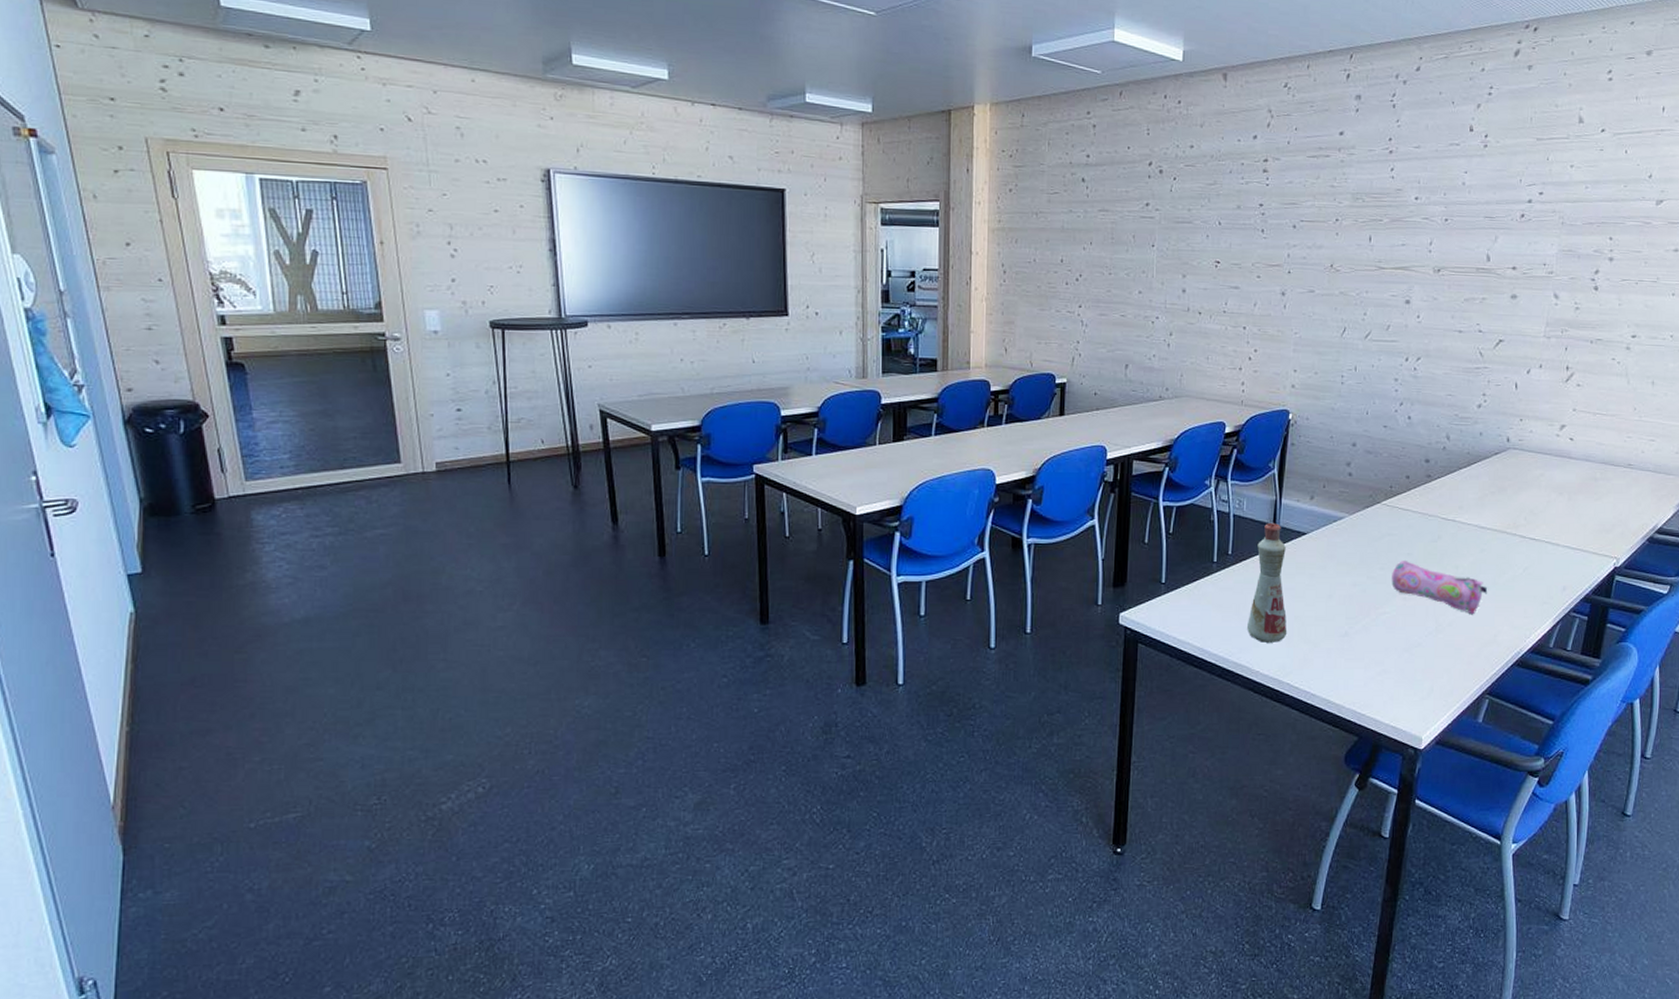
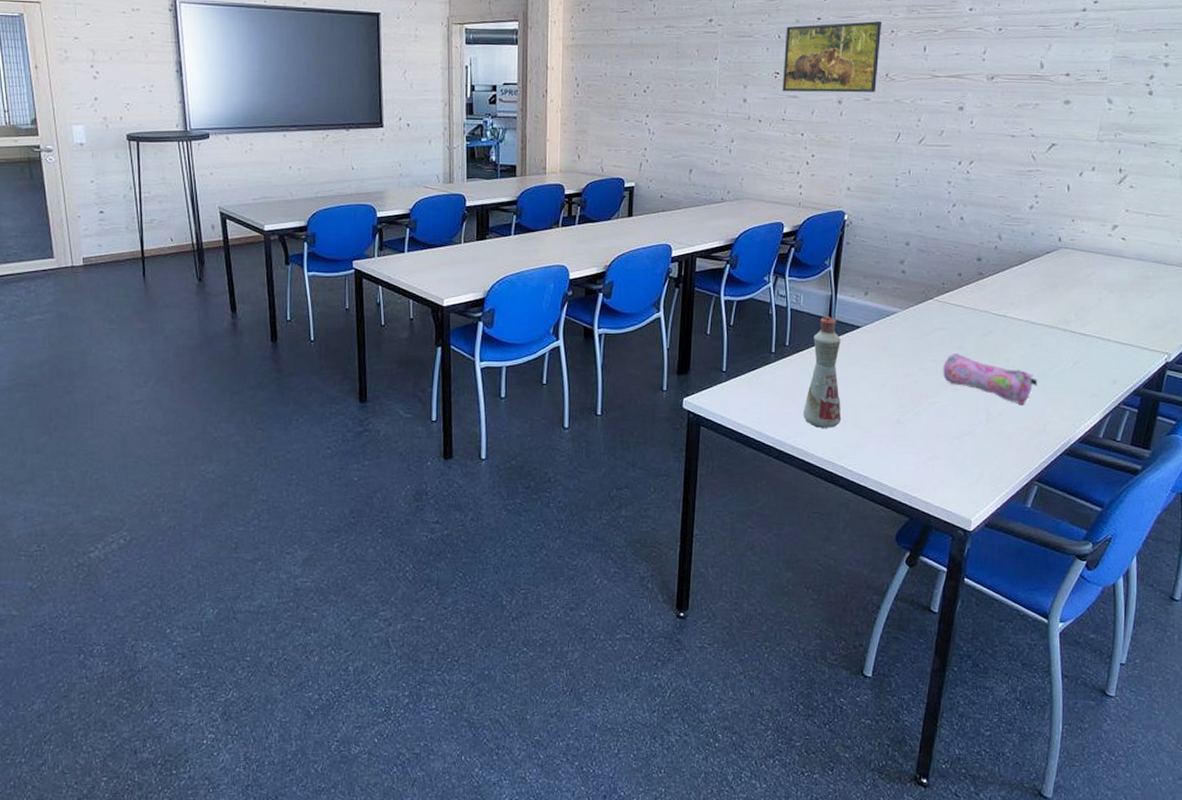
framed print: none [1223,208,1325,284] -> present [782,21,881,93]

